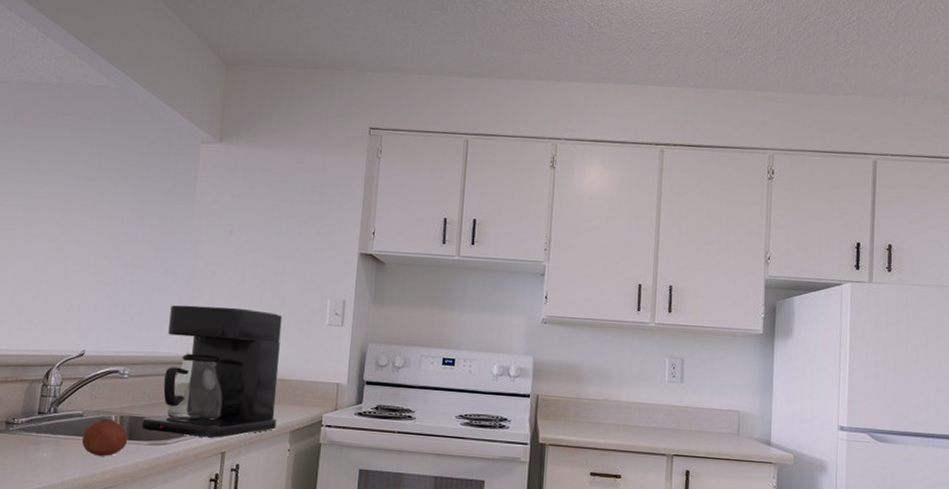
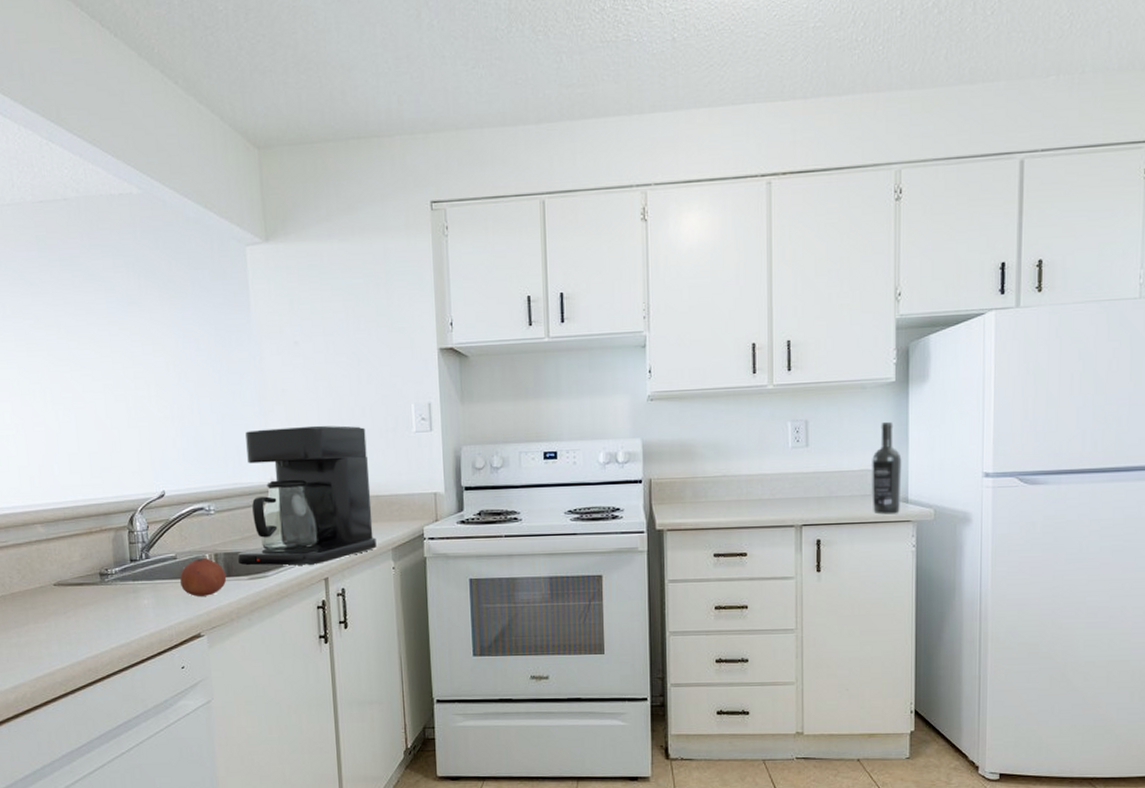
wine bottle: none [738,369,766,455] -> present [872,422,902,515]

